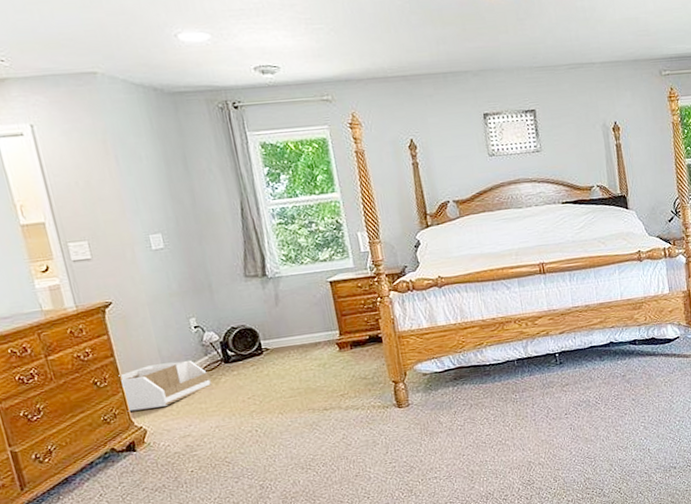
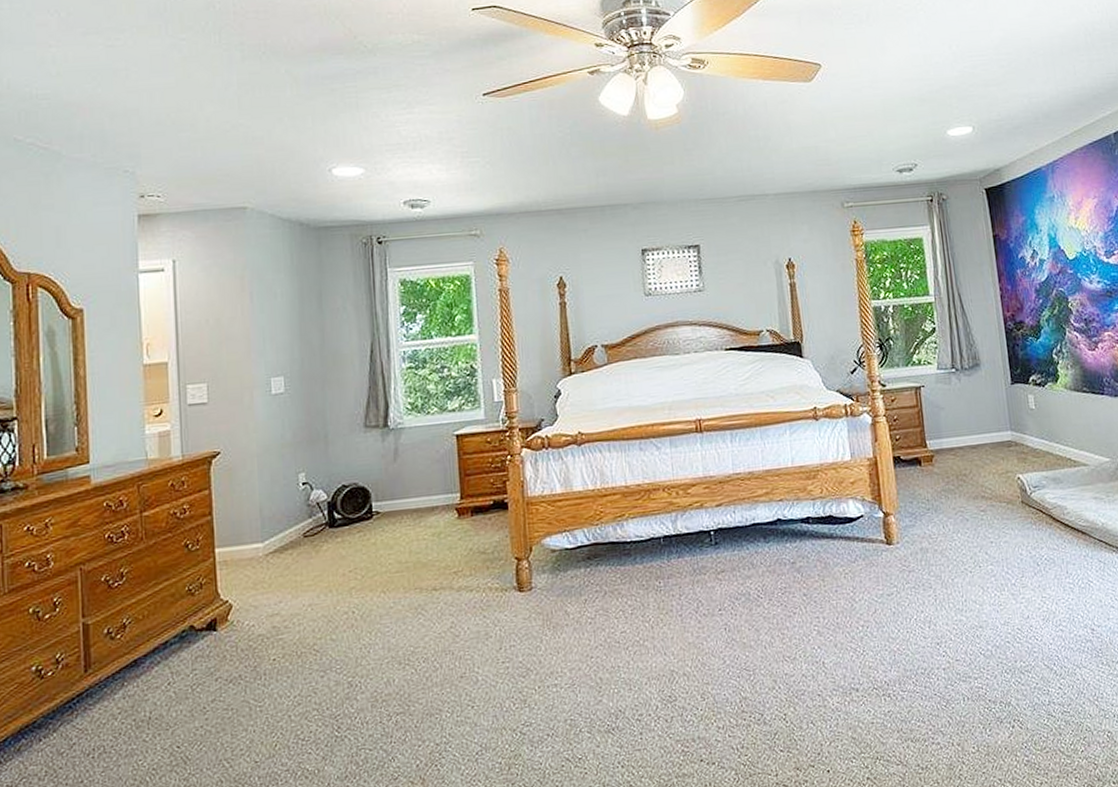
storage bin: present [118,360,211,412] -> none [213,522,311,582]

